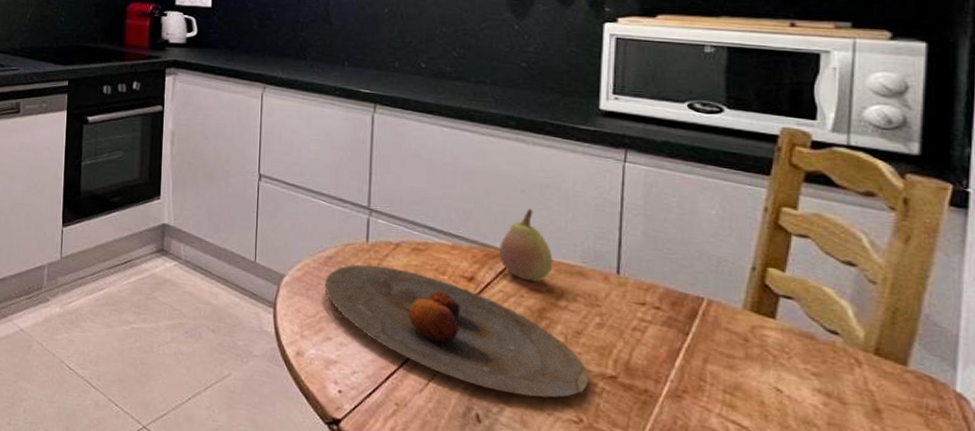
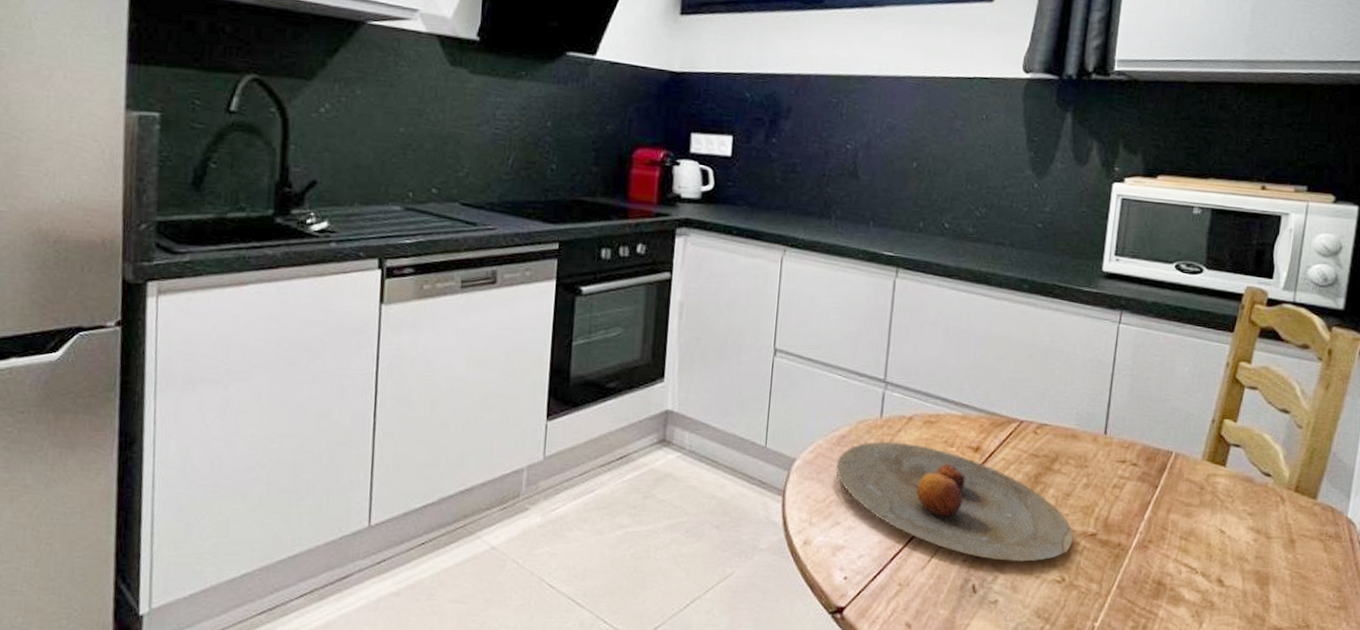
fruit: present [499,208,553,282] -> none [1004,373,1052,447]

